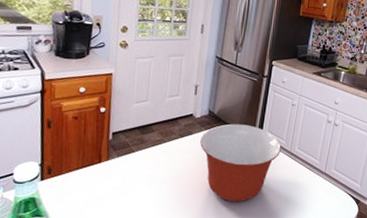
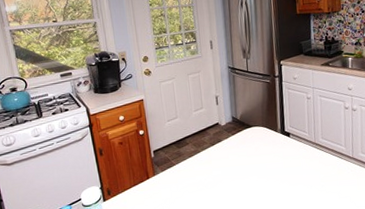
mixing bowl: present [200,123,281,202] -> none [230,124,306,198]

